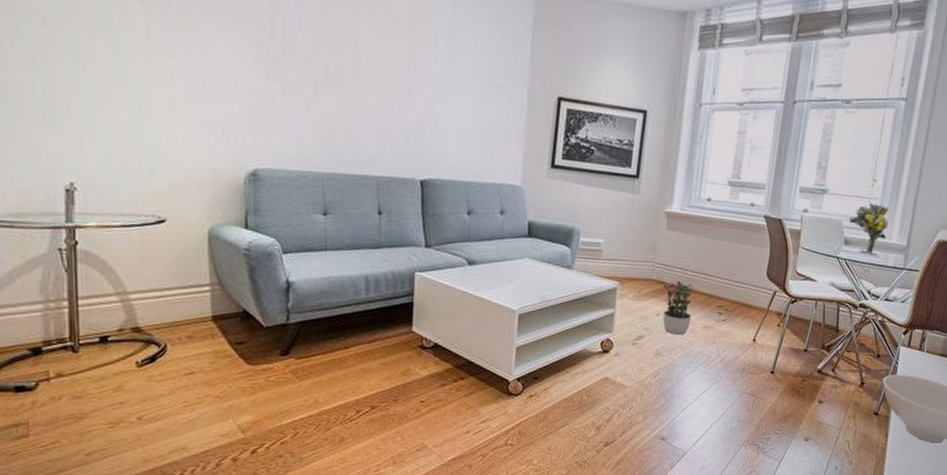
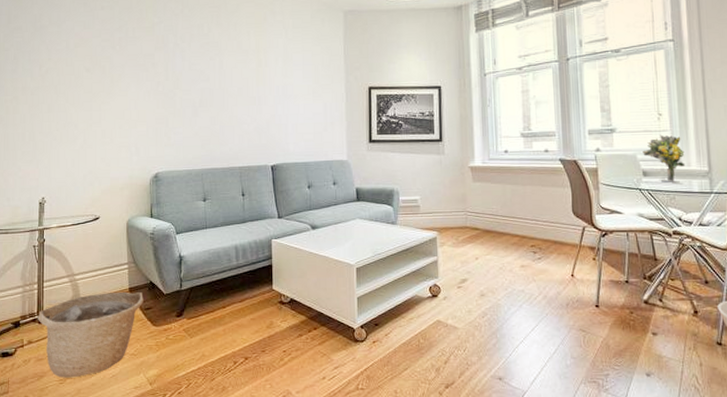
basket: none [70,319,233,421] -> present [38,291,143,378]
potted plant: present [662,280,694,335] -> none [478,225,508,276]

